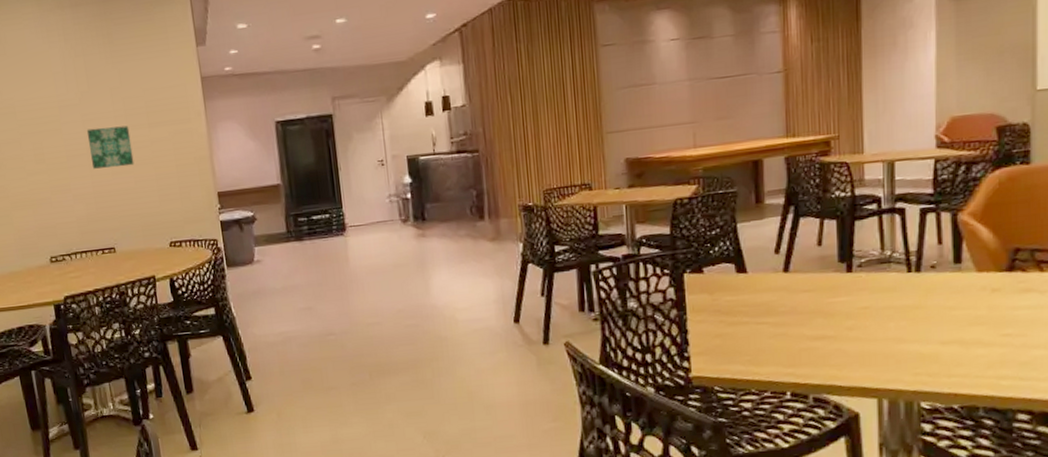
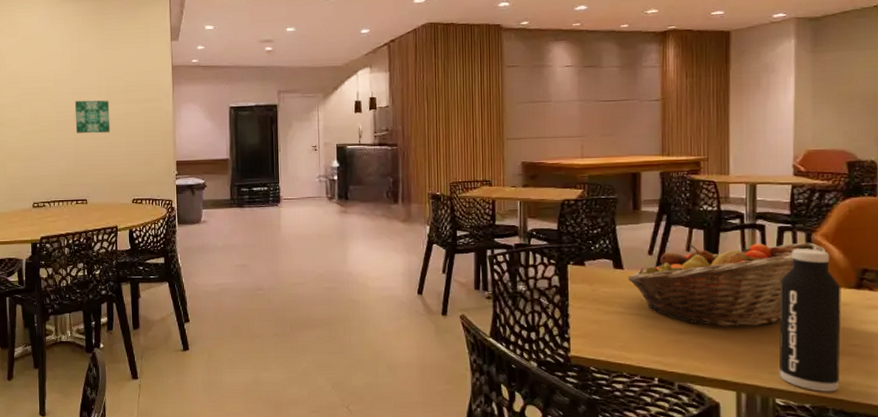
fruit basket: none [752,223,974,328] -> present [627,242,826,327]
water bottle: none [923,230,992,390] -> present [779,248,841,392]

